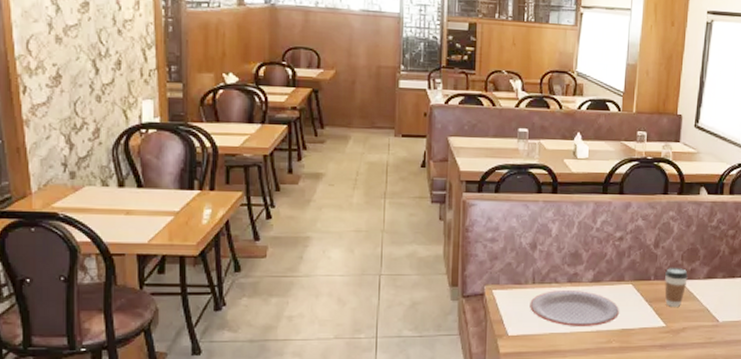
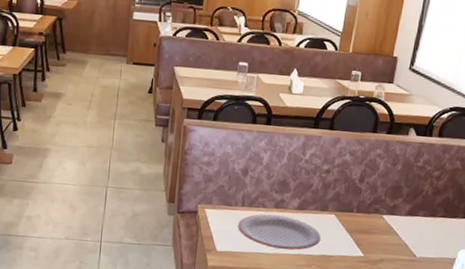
coffee cup: present [664,268,688,307] -> none [365,202,390,240]

